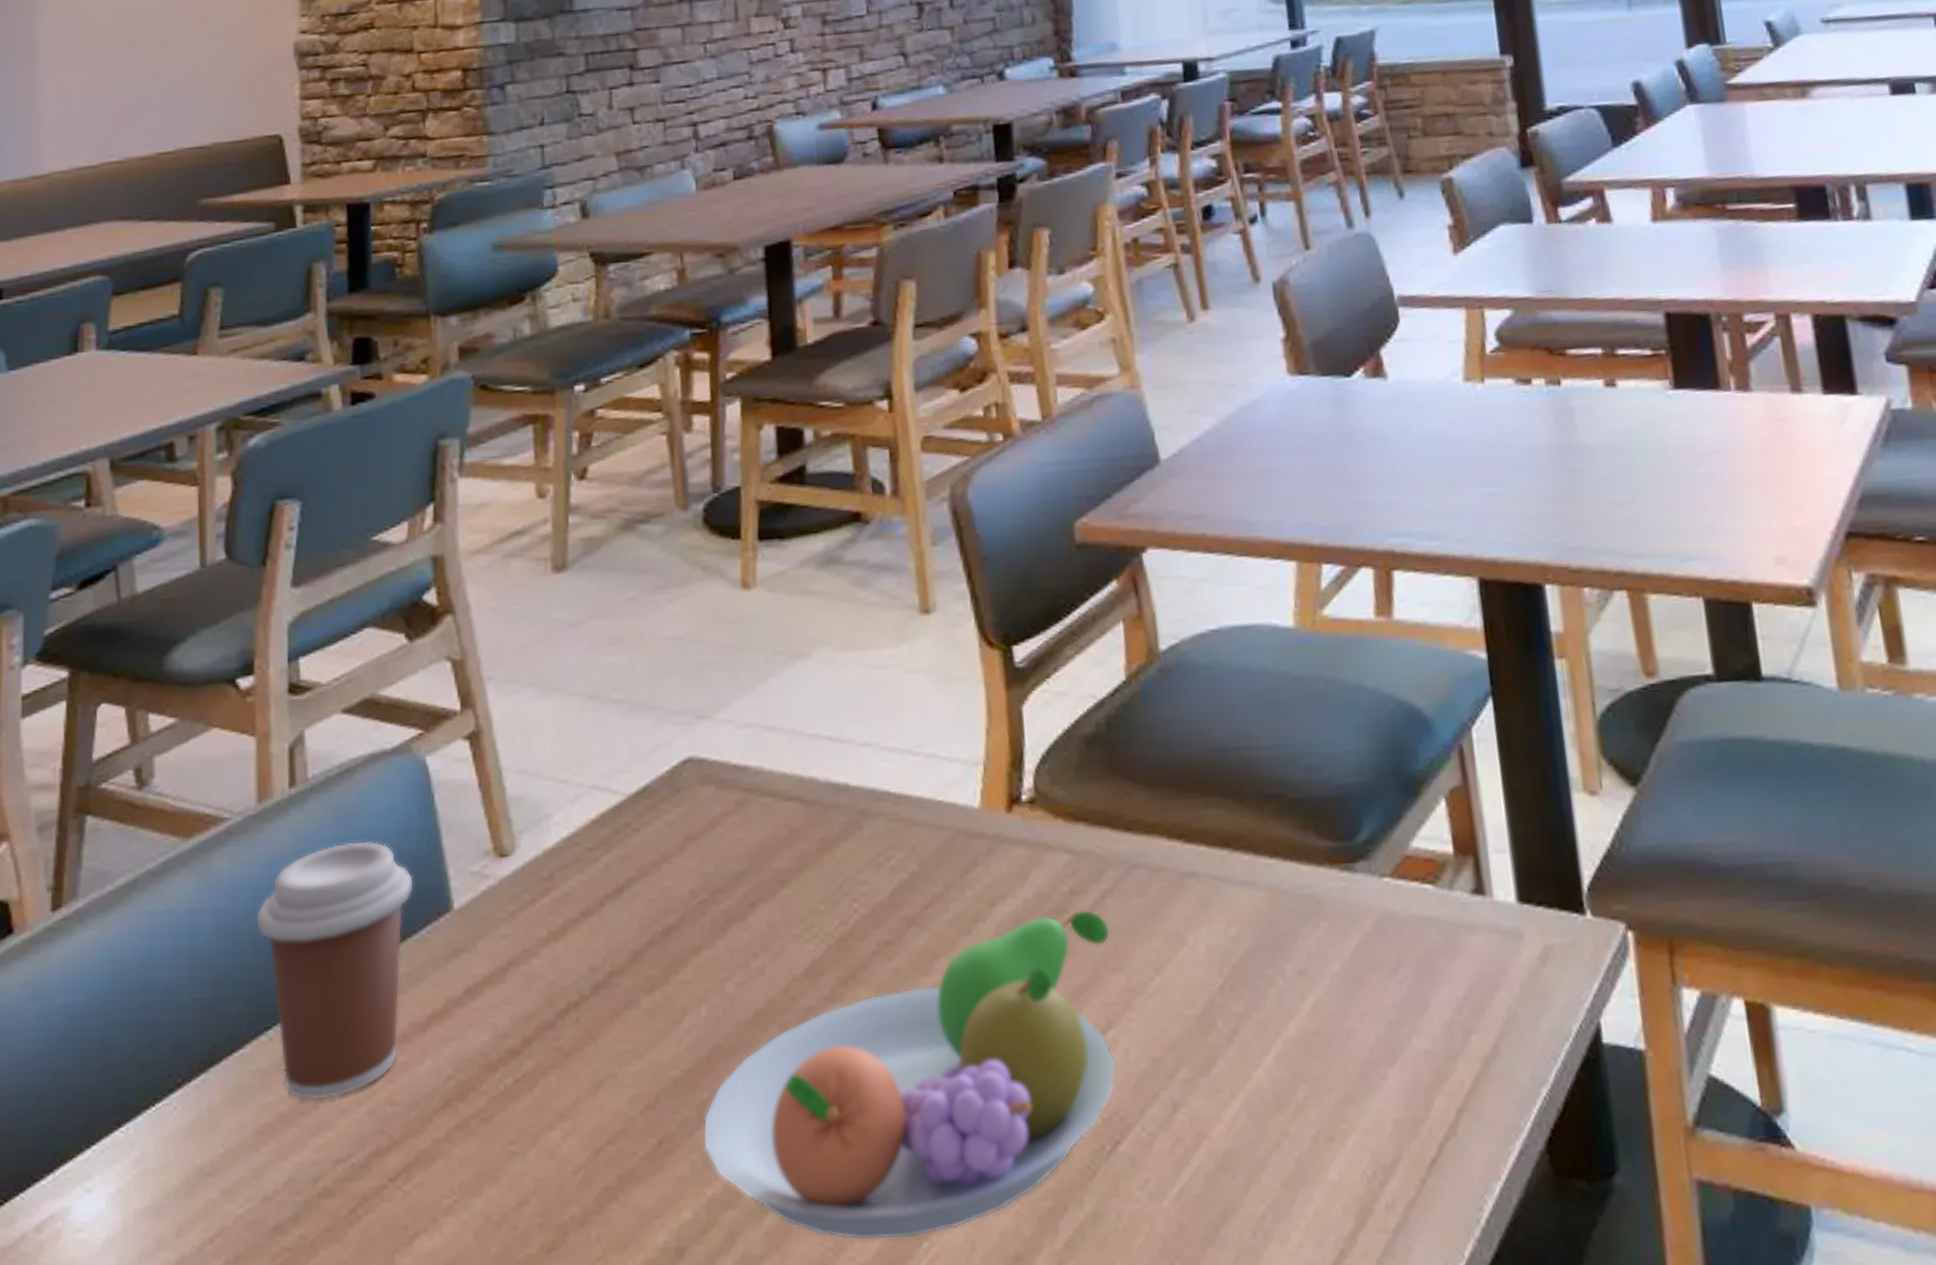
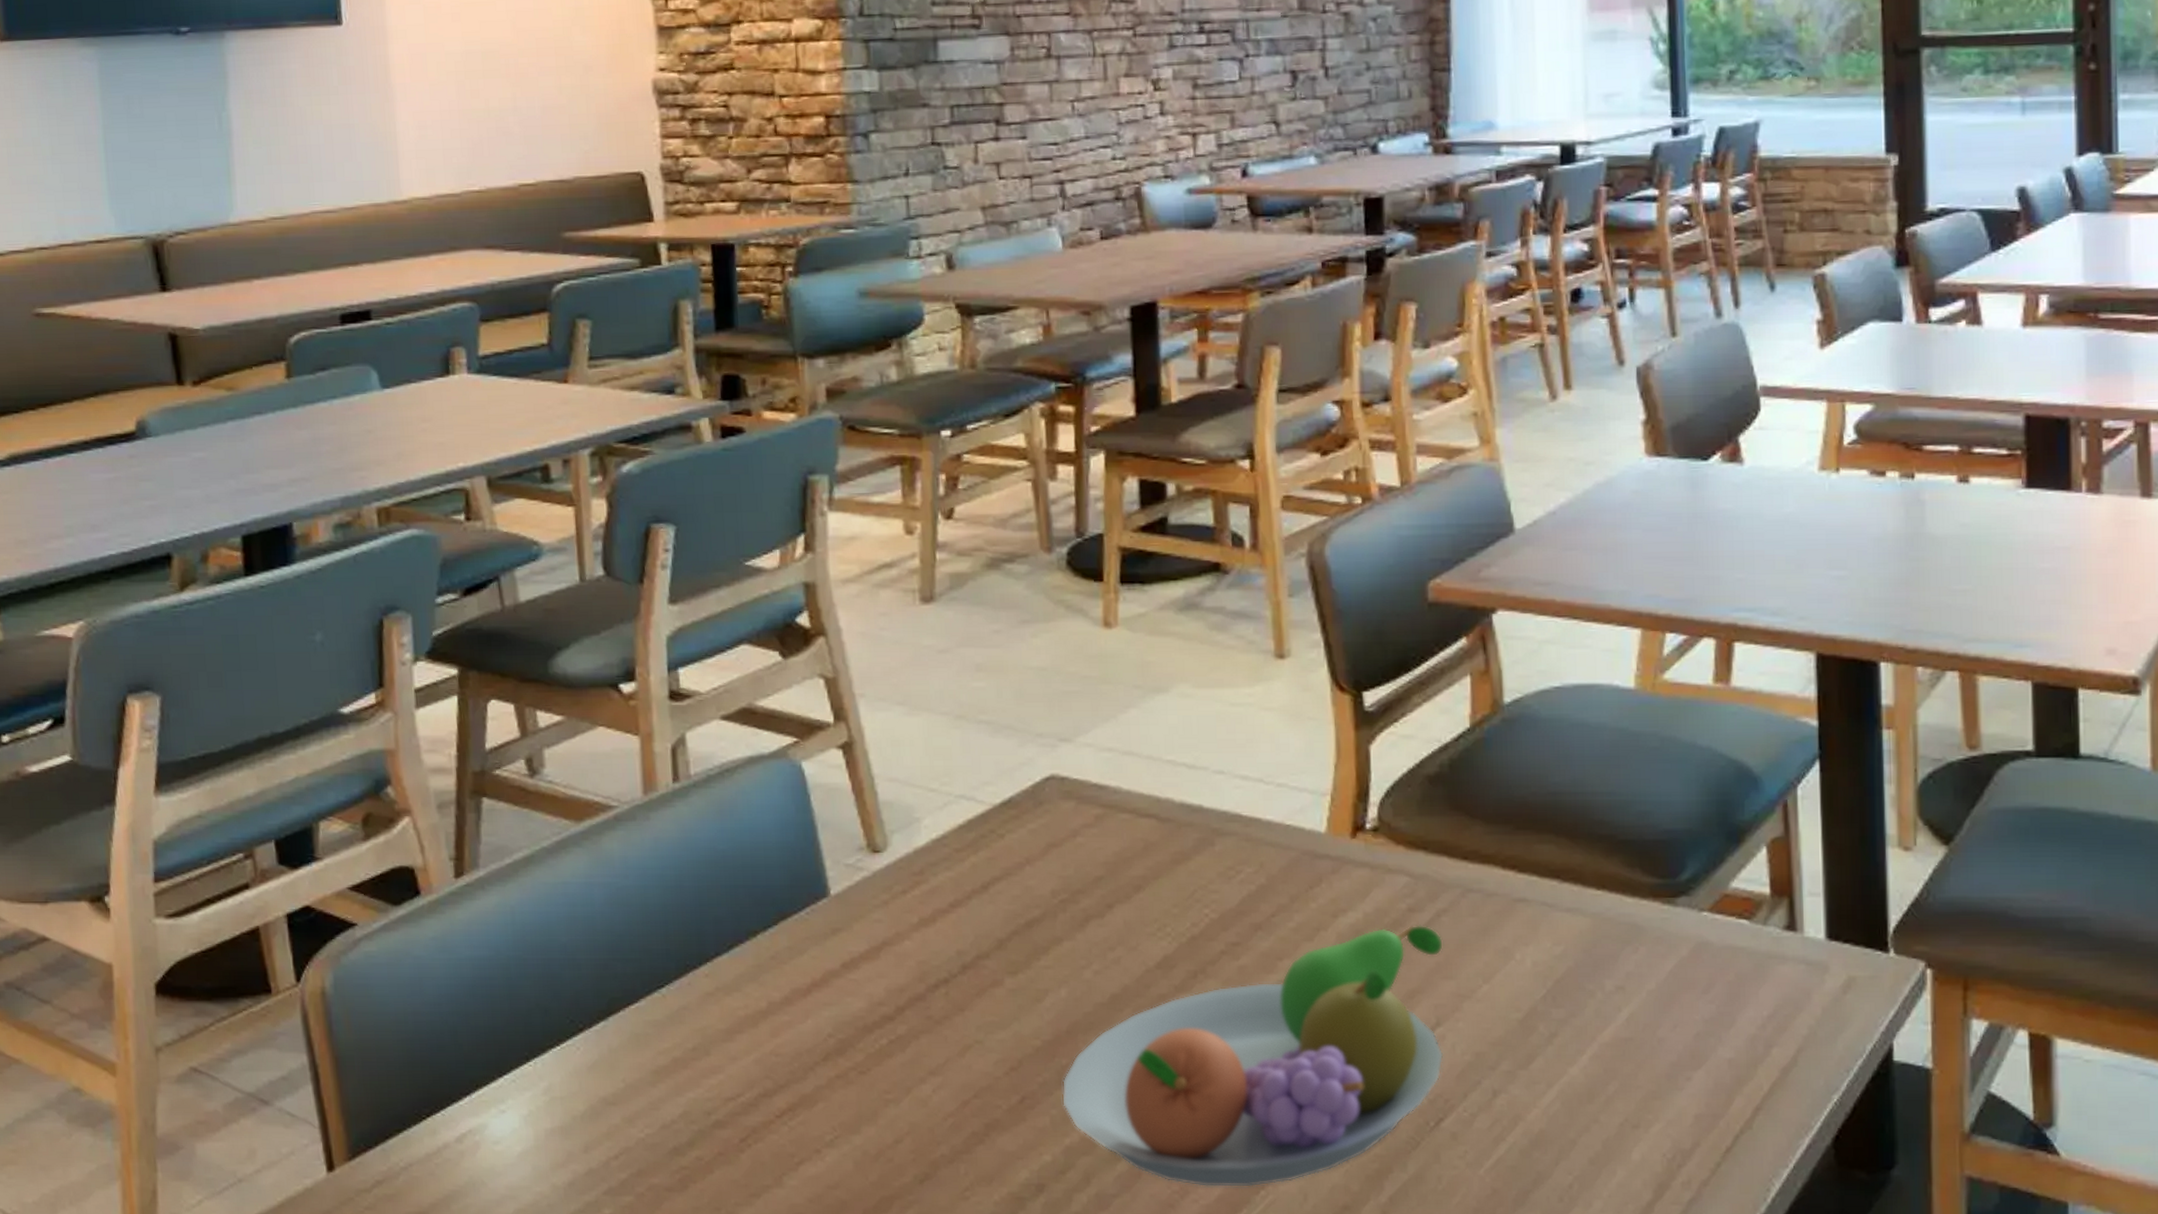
coffee cup: present [256,840,415,1101] -> none [646,831,794,1048]

